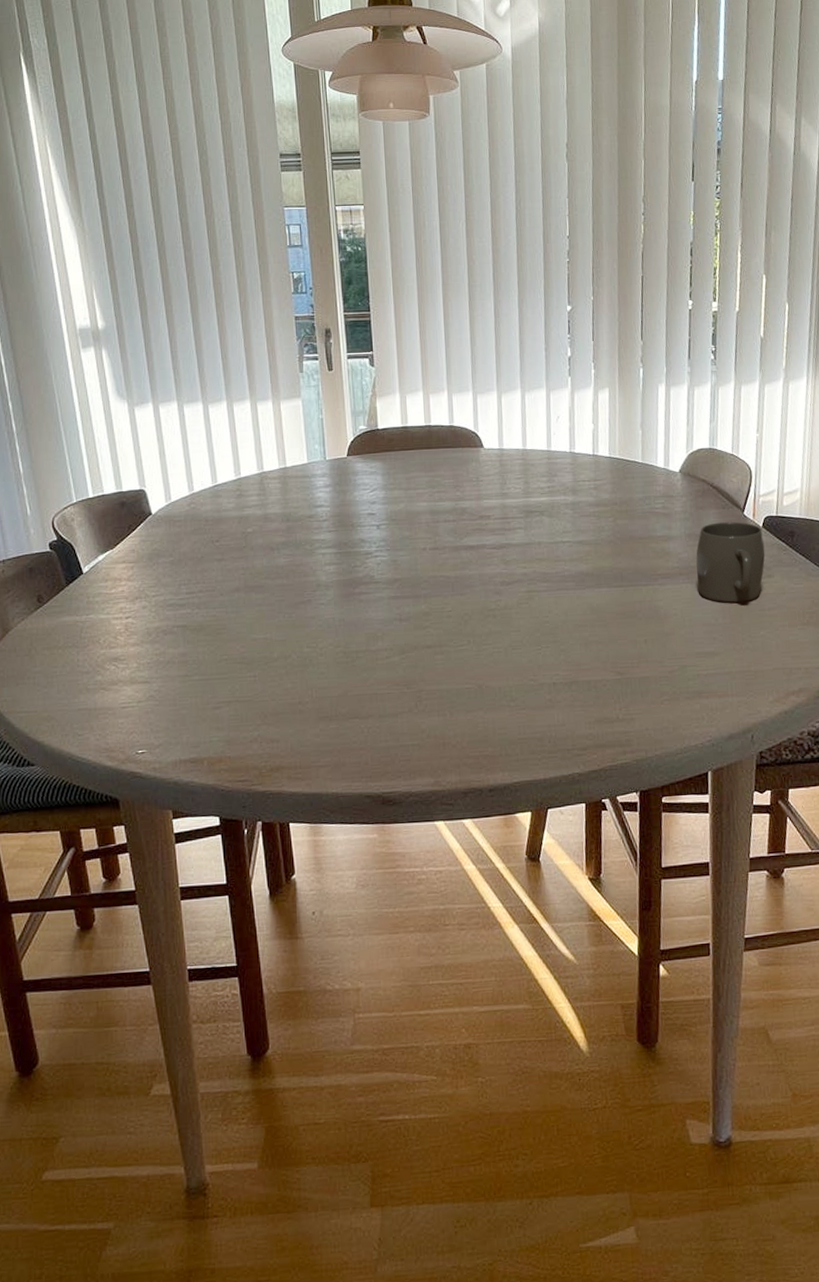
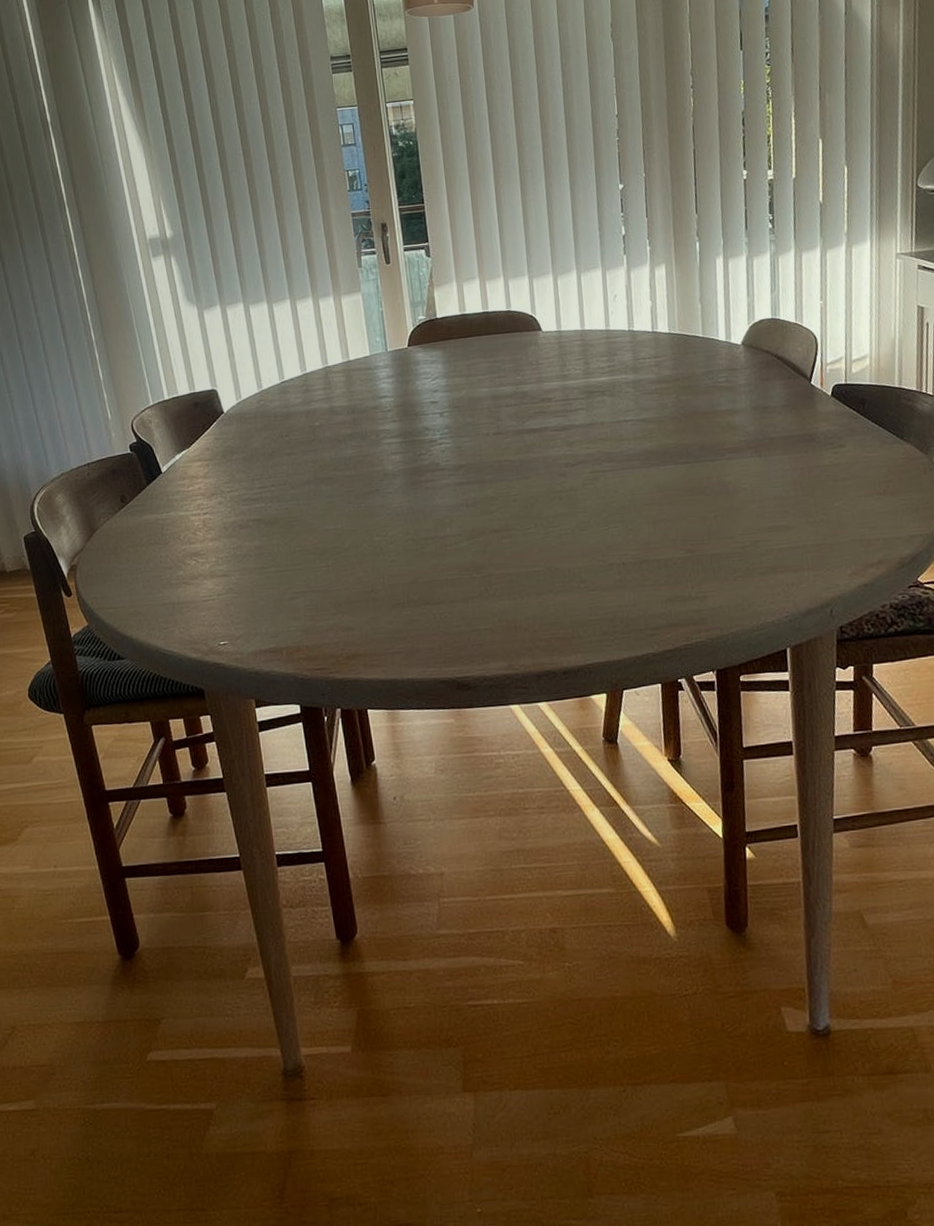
mug: present [696,522,765,603] -> none [763,392,836,475]

